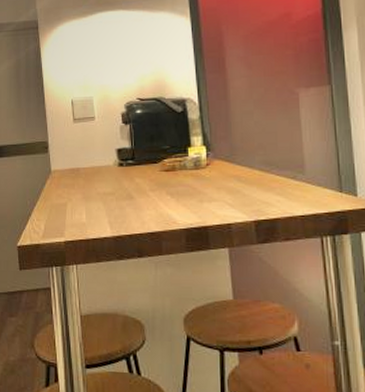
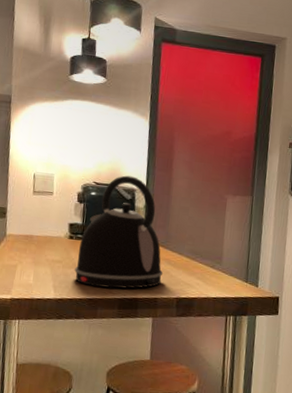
kettle: none [130,85,233,218] -> present [74,175,163,289]

